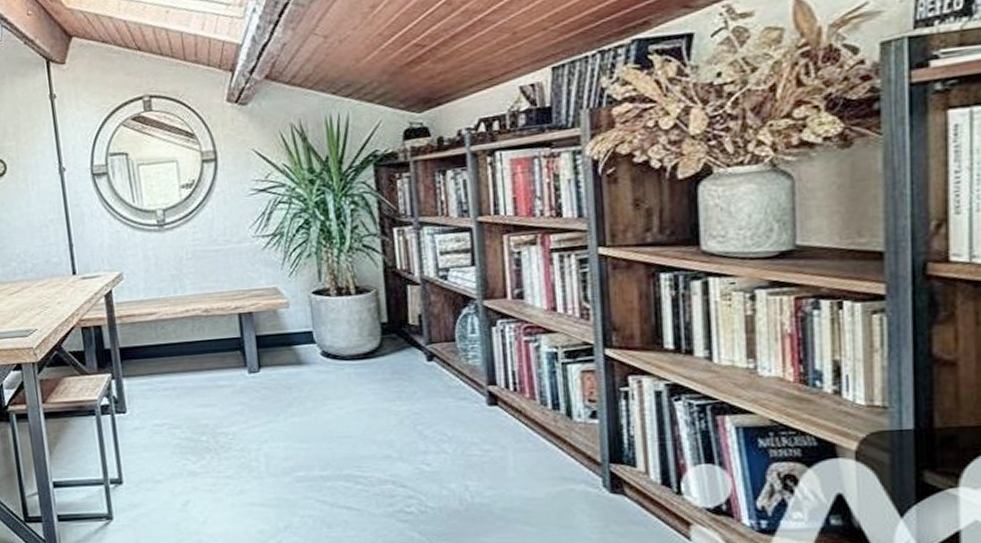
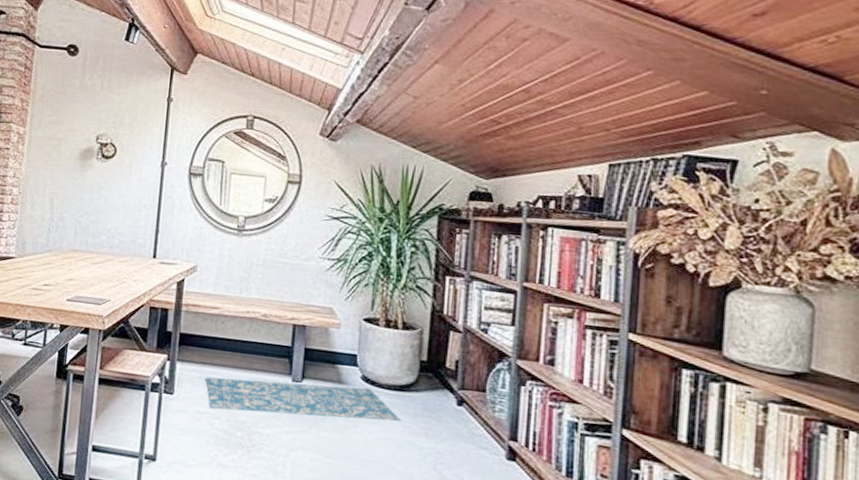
rug: none [156,363,372,419] -> present [205,376,402,422]

